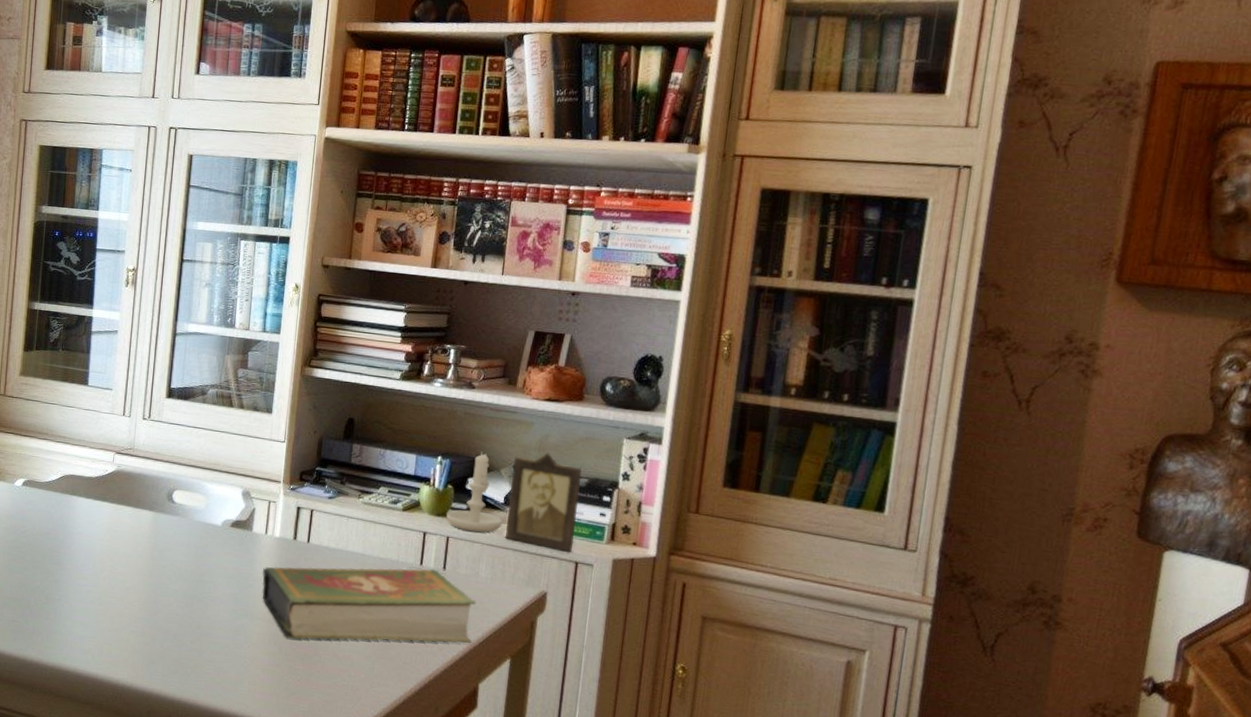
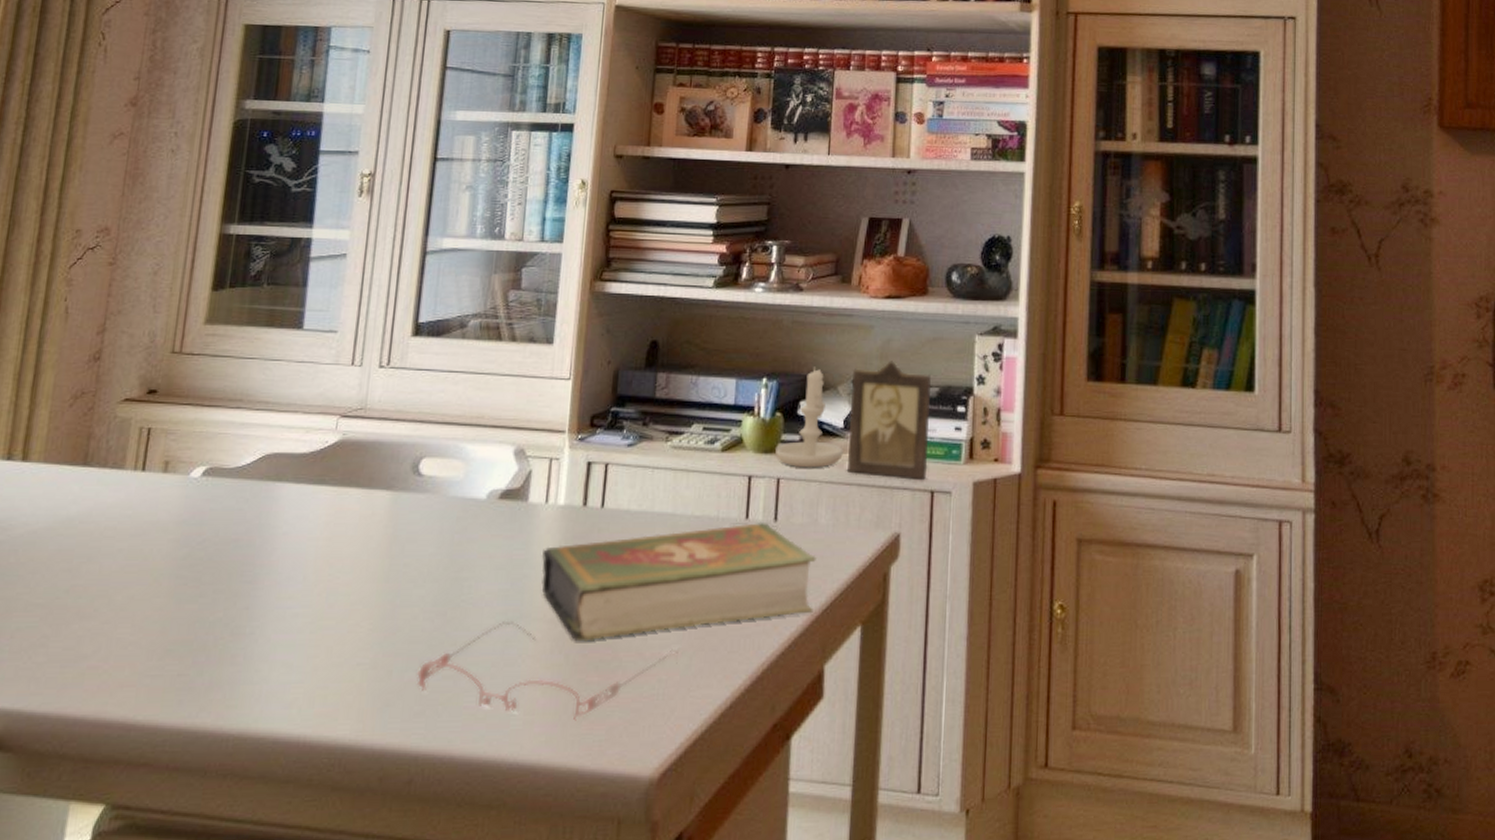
eyeglasses: none [172,615,364,695] -> present [416,620,678,721]

